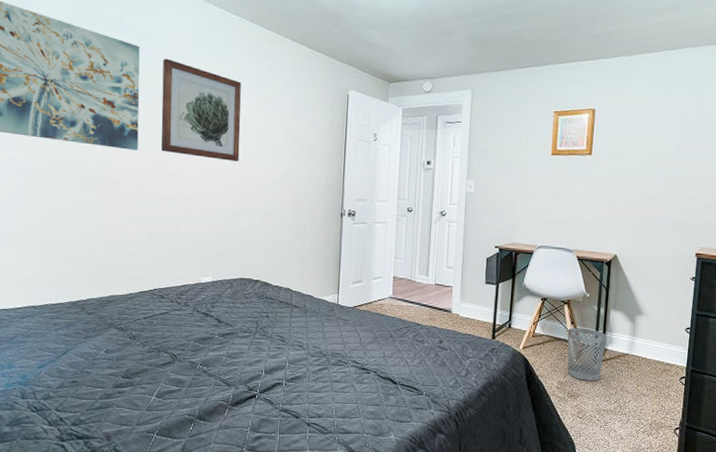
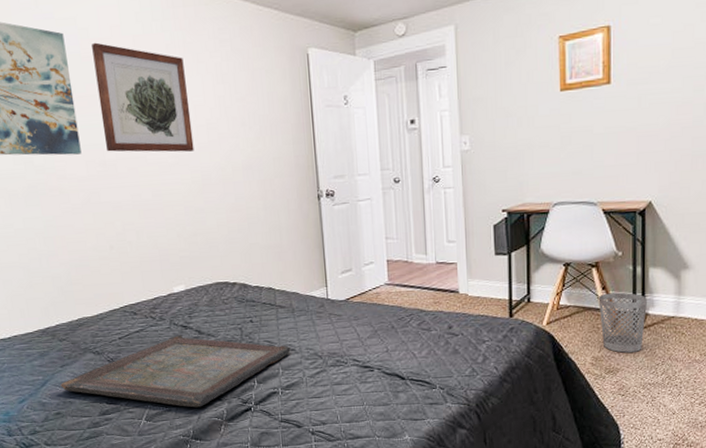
serving tray: none [81,321,299,390] -> present [61,335,291,408]

